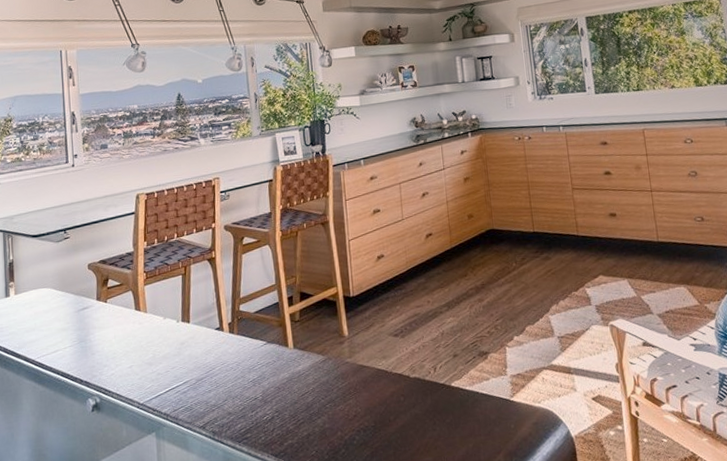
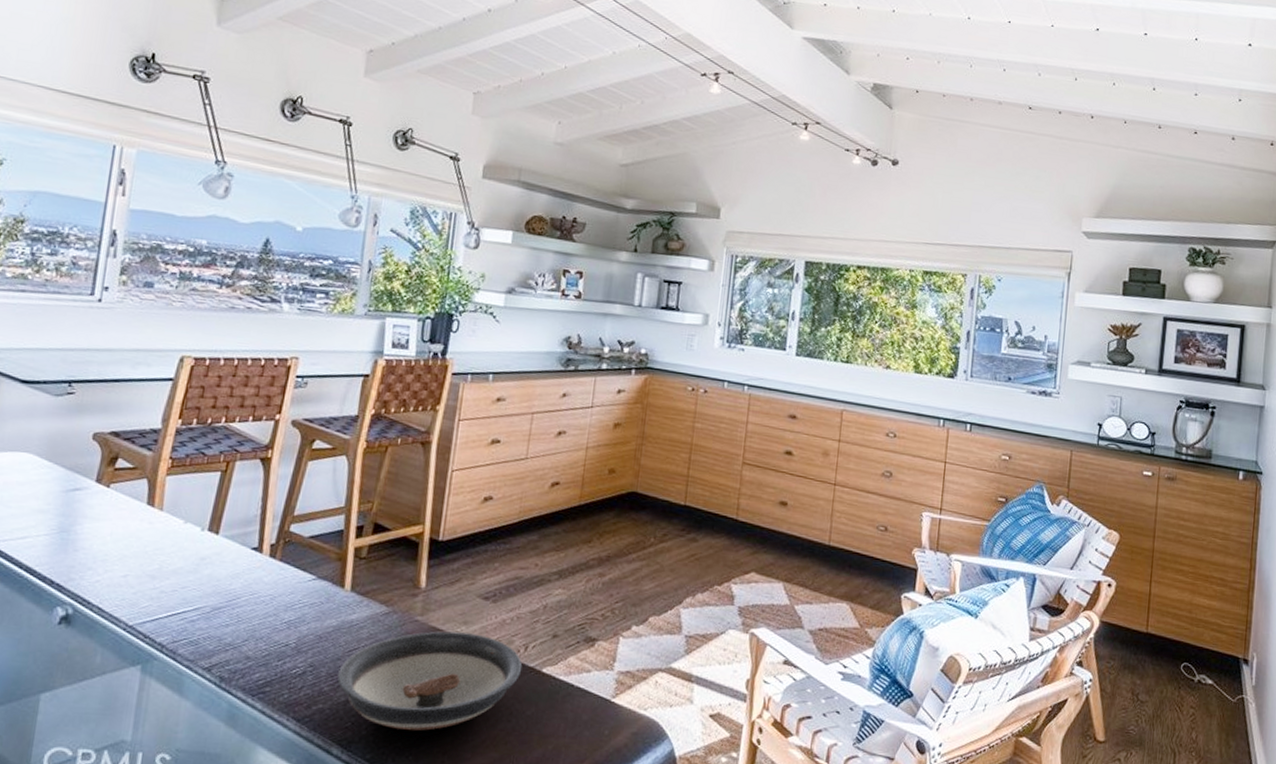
saucer: none [298,364,436,451] -> present [337,631,523,731]

